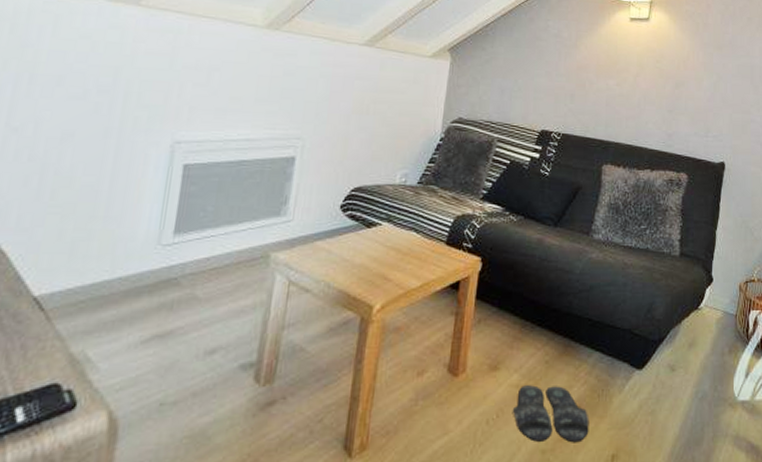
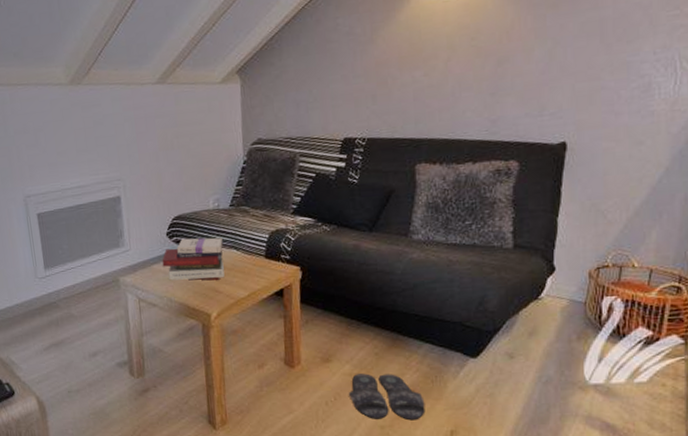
books: none [327,213,403,265] -> present [162,237,225,281]

